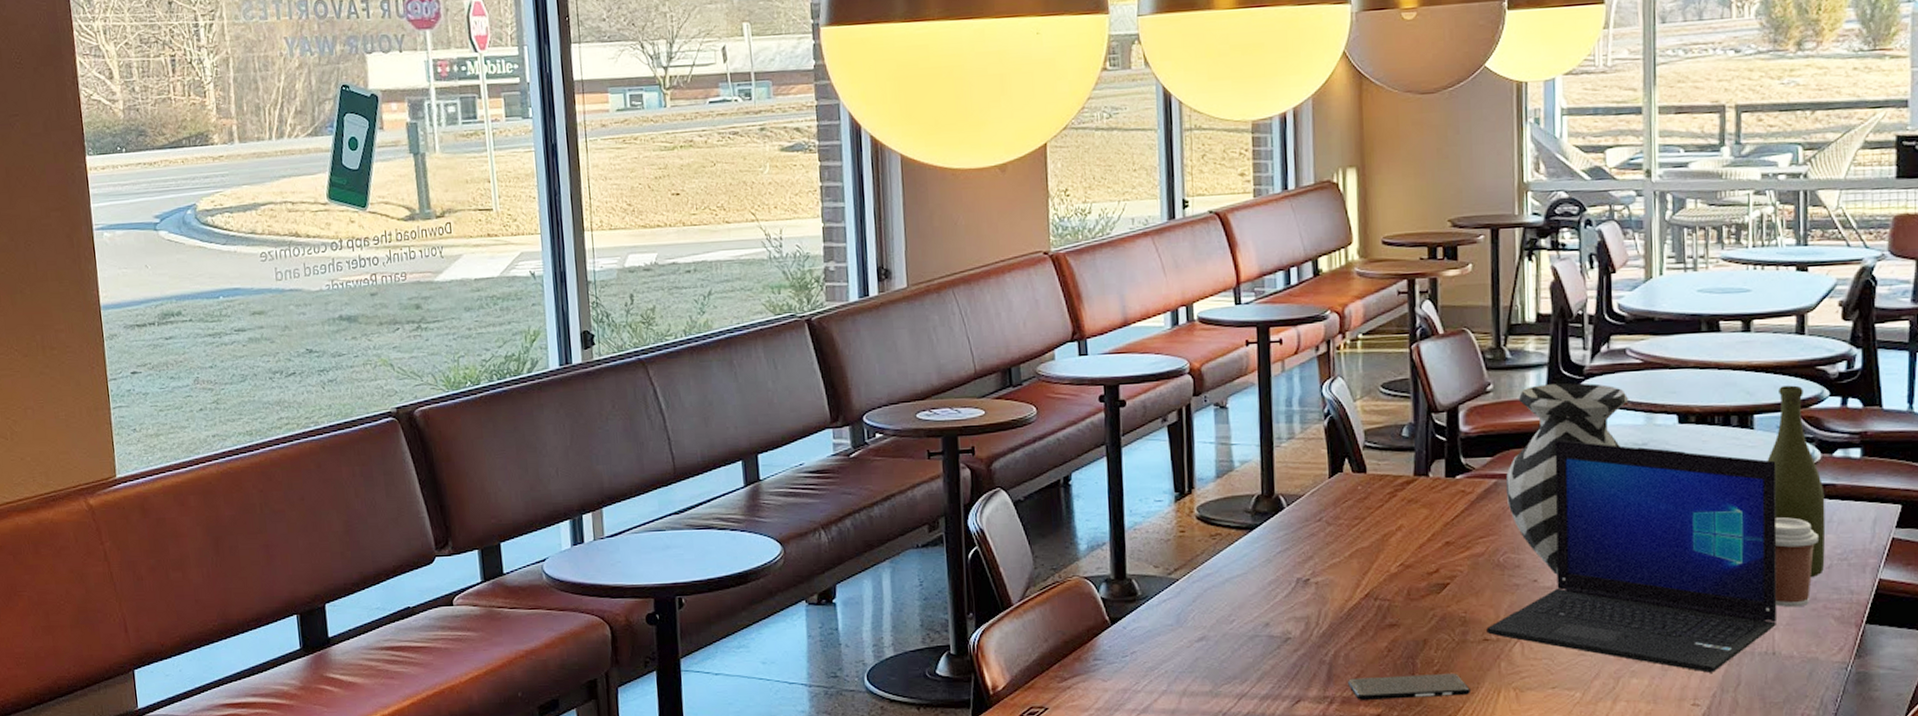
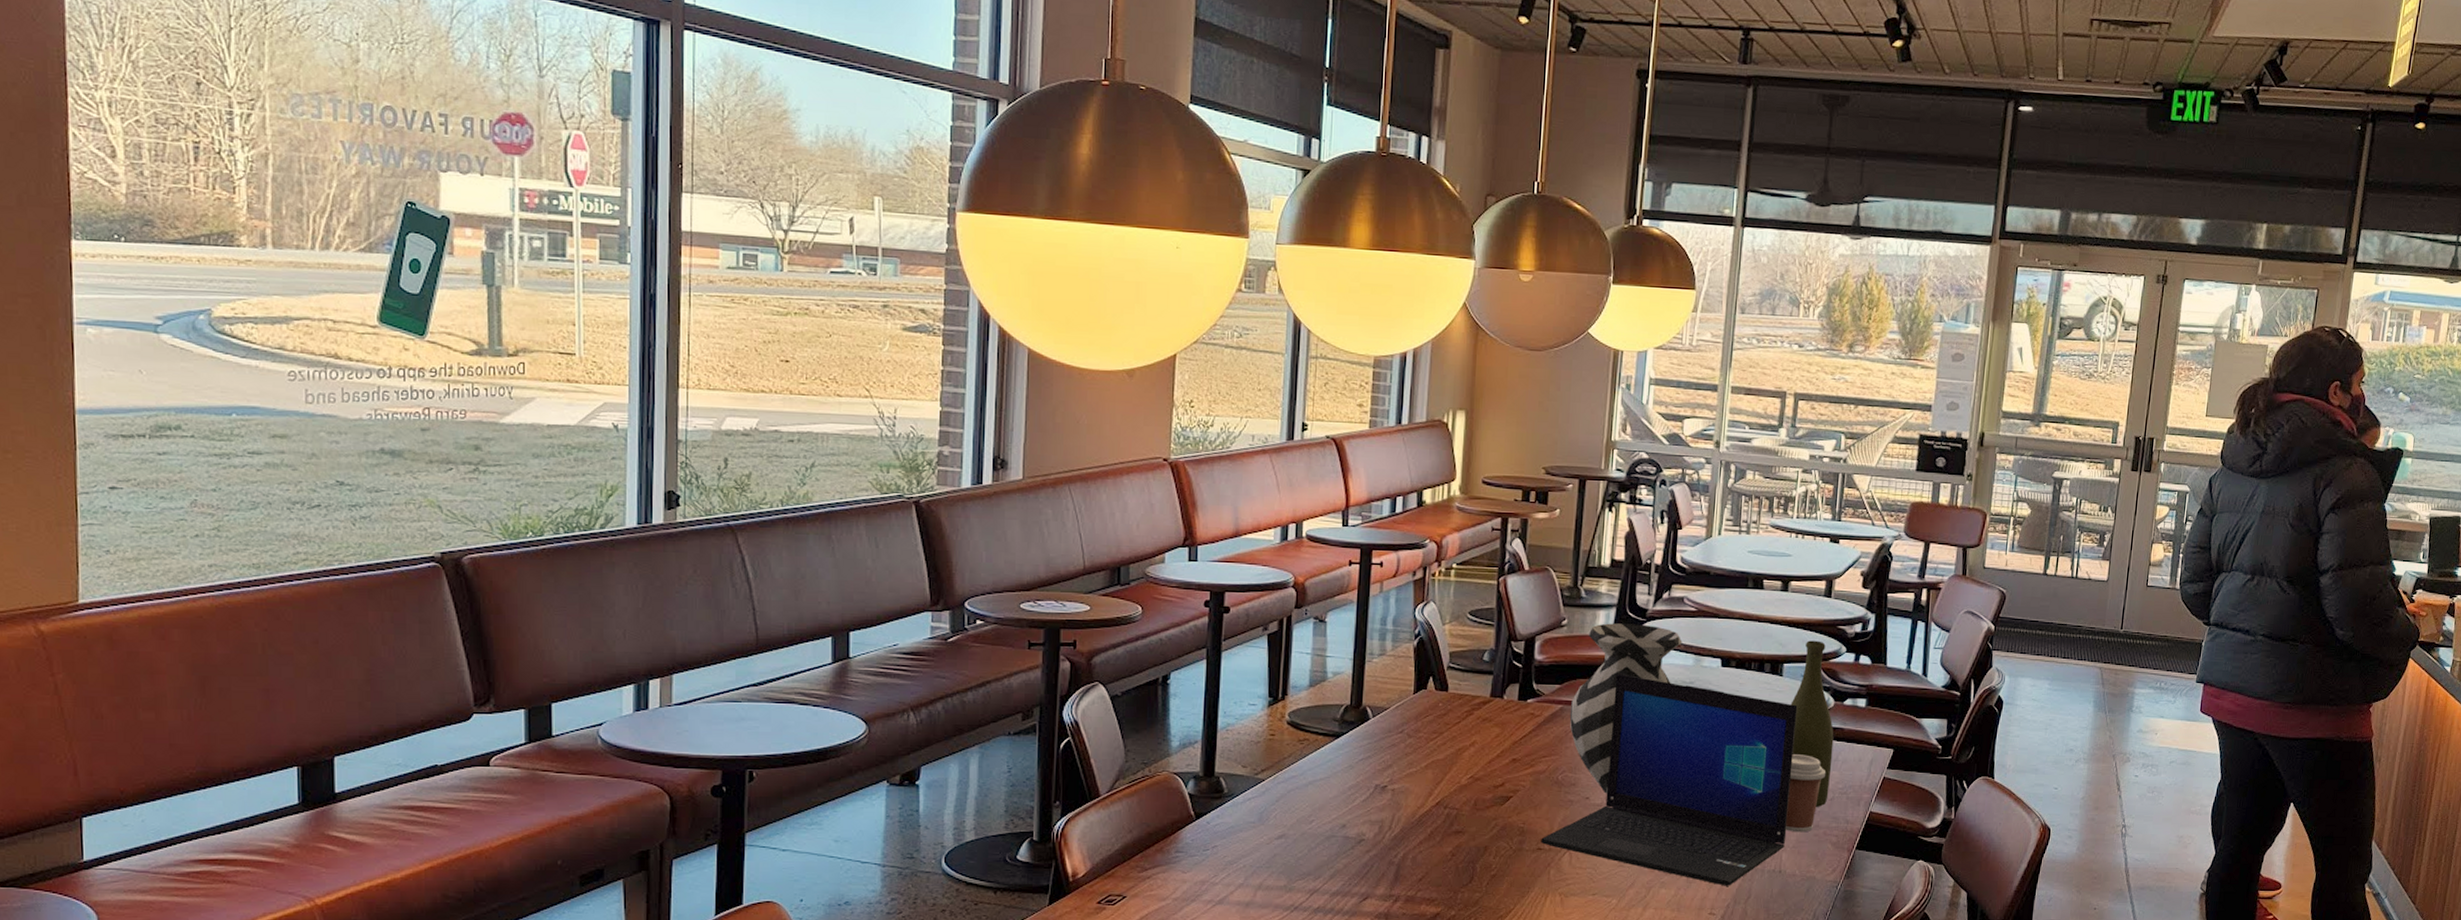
smartphone: present [1347,674,1470,700] -> none [1412,878,1522,900]

